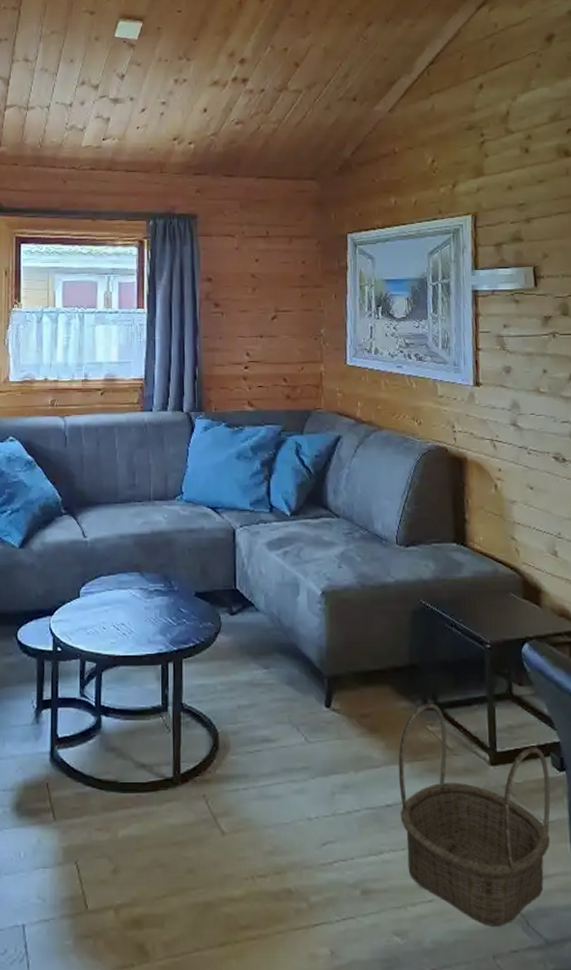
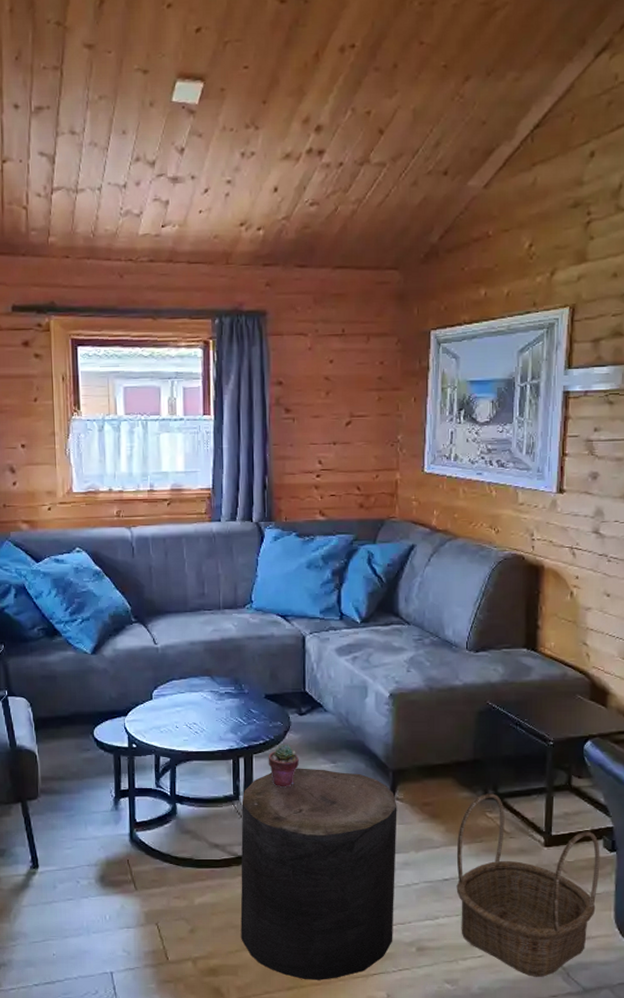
stool: none [168,674,335,933] -> present [240,768,397,980]
potted succulent: none [198,648,230,697] -> present [268,745,299,788]

